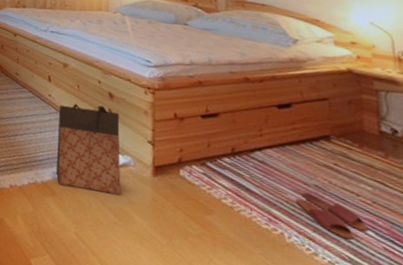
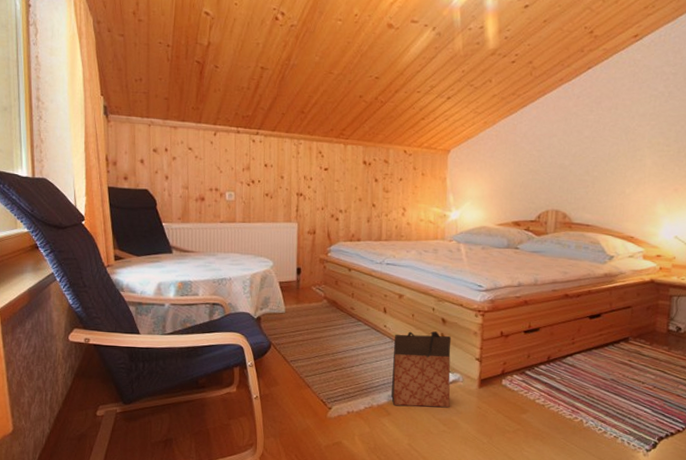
slippers: present [295,192,368,240] -> none [595,386,647,418]

